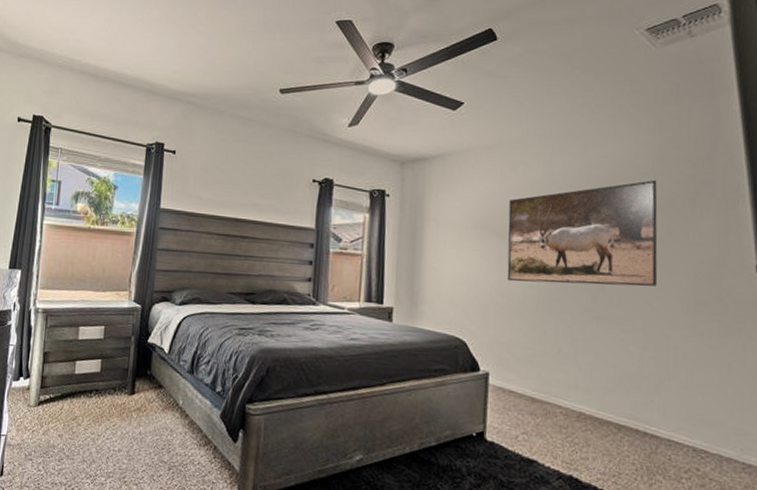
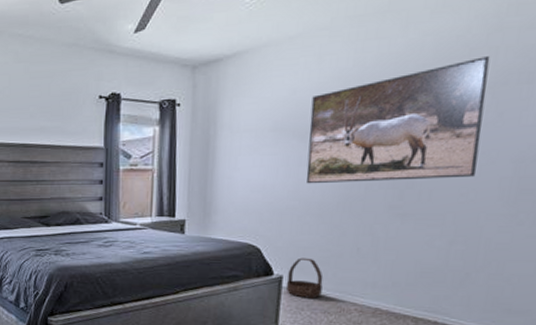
basket: none [492,354,528,398] -> present [285,257,323,298]

